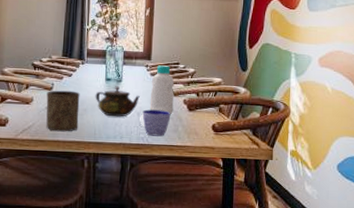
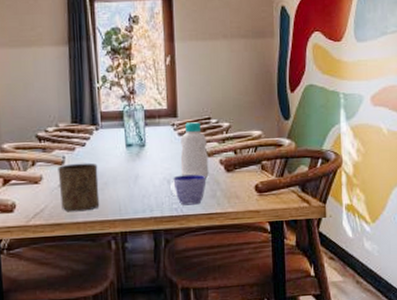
teapot: present [95,86,140,117] -> none [115,152,168,188]

